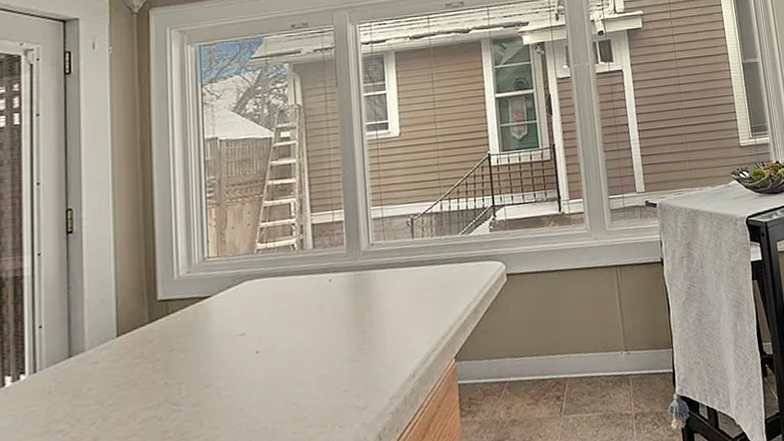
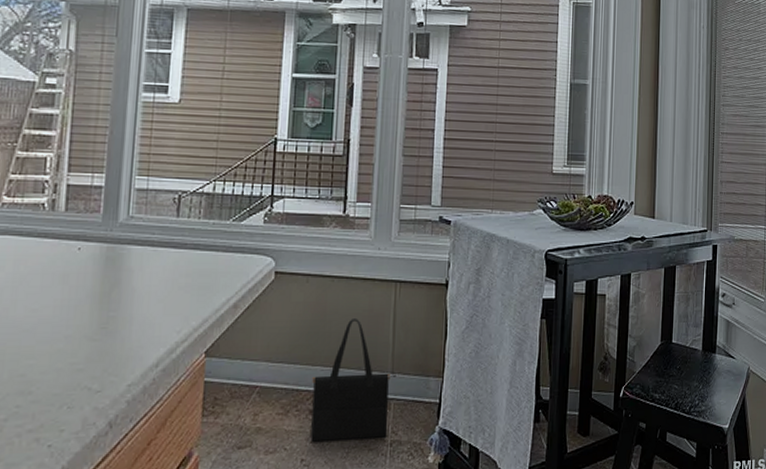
tote bag: none [555,305,631,427] -> present [311,319,391,443]

